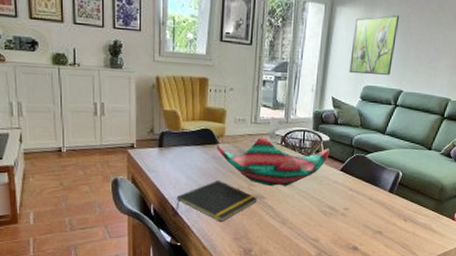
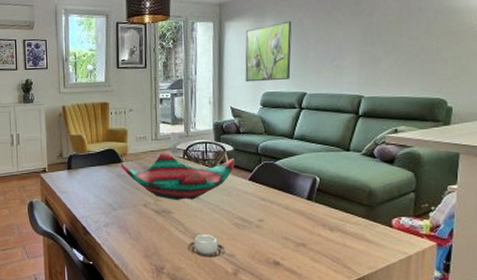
notepad: present [176,180,258,222] -> none [86,197,165,239]
cup: none [276,220,312,242] -> present [187,235,226,258]

